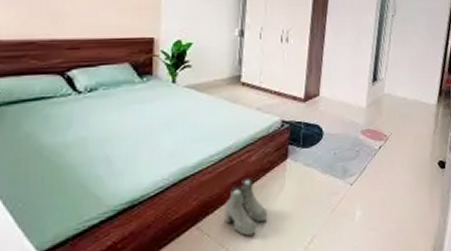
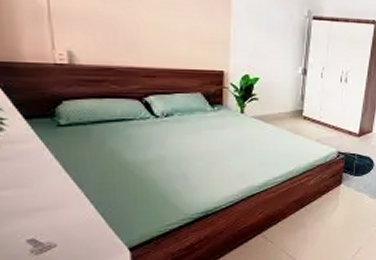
boots: present [224,177,268,236] -> none [286,198,323,244]

